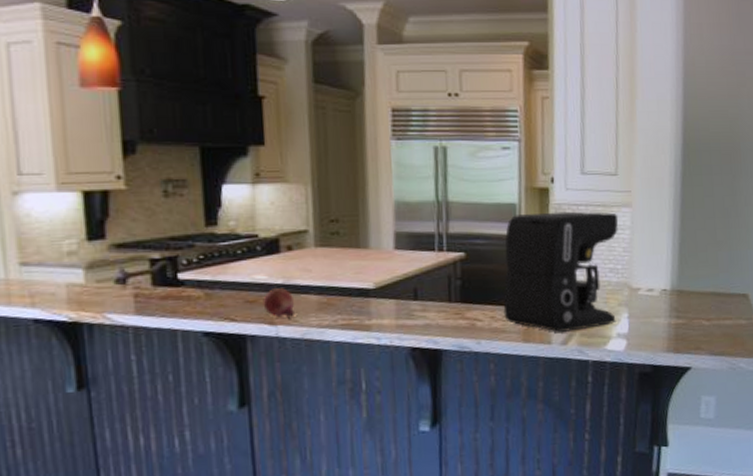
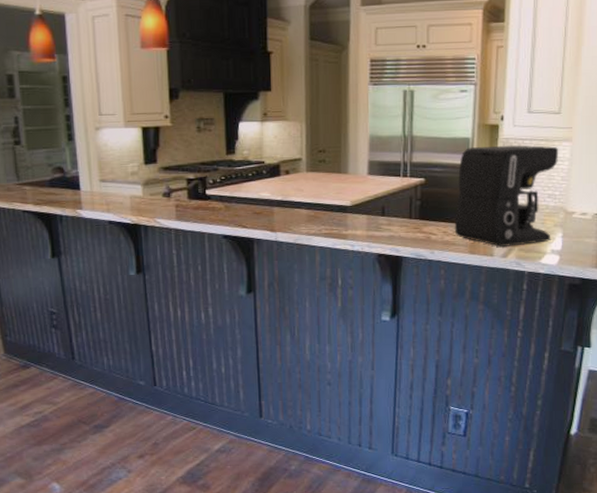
fruit: present [262,288,295,318] -> none [266,203,290,226]

